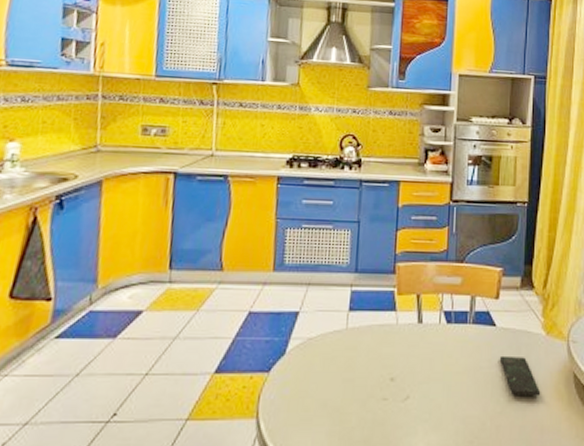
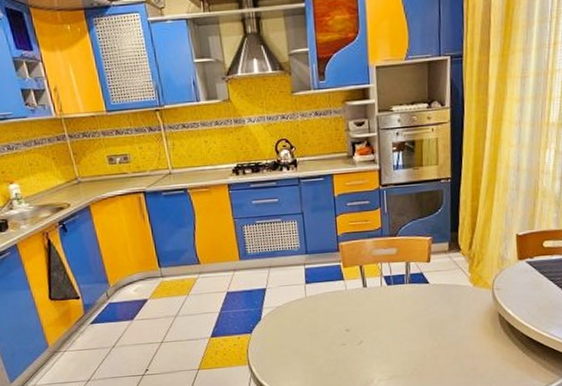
smartphone: present [499,355,541,396] -> none [434,305,471,333]

